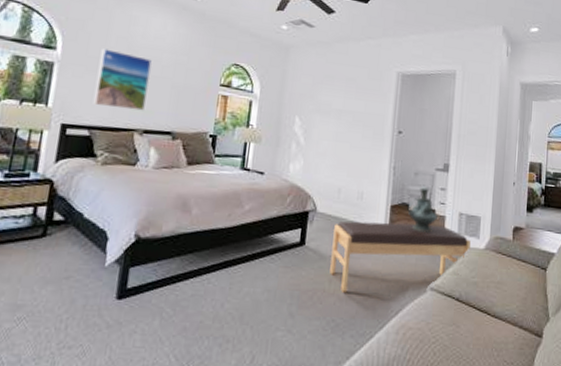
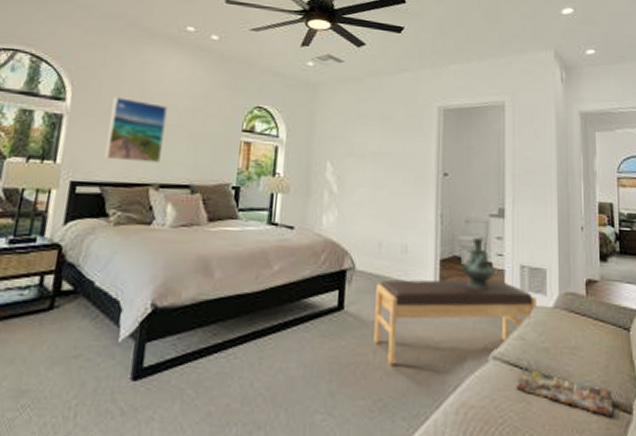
magazine: none [448,299,527,340] -> present [516,369,614,418]

